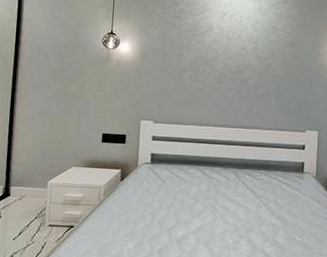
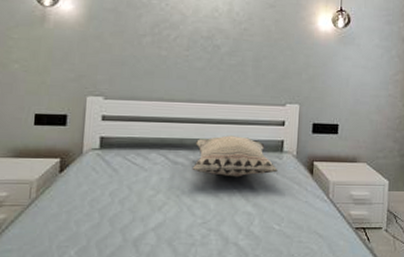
decorative pillow: none [224,156,299,193] -> present [192,135,278,177]

